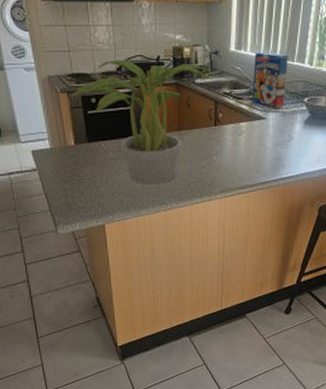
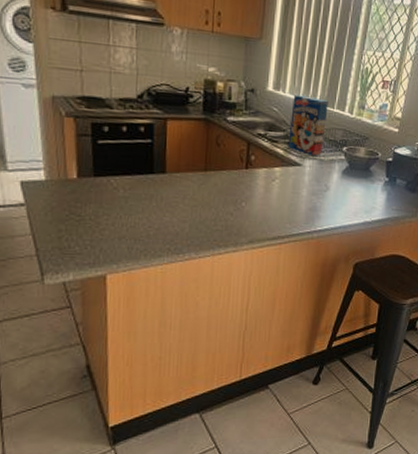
potted plant: present [71,59,214,185] -> none [79,85,249,230]

